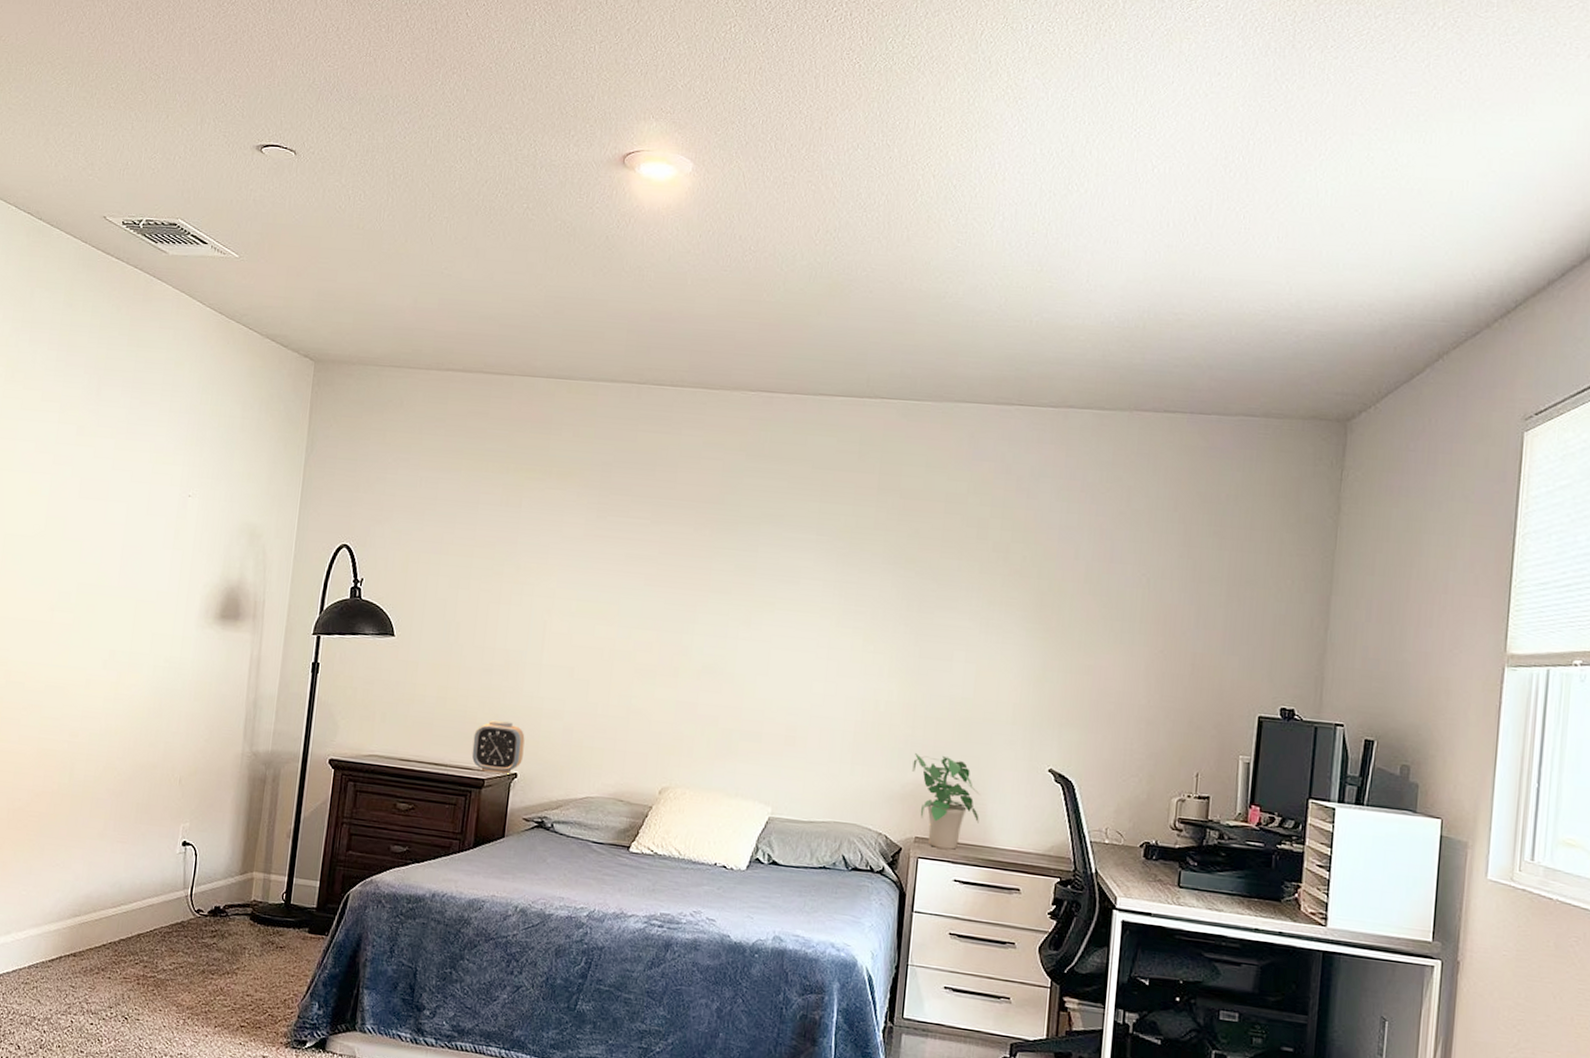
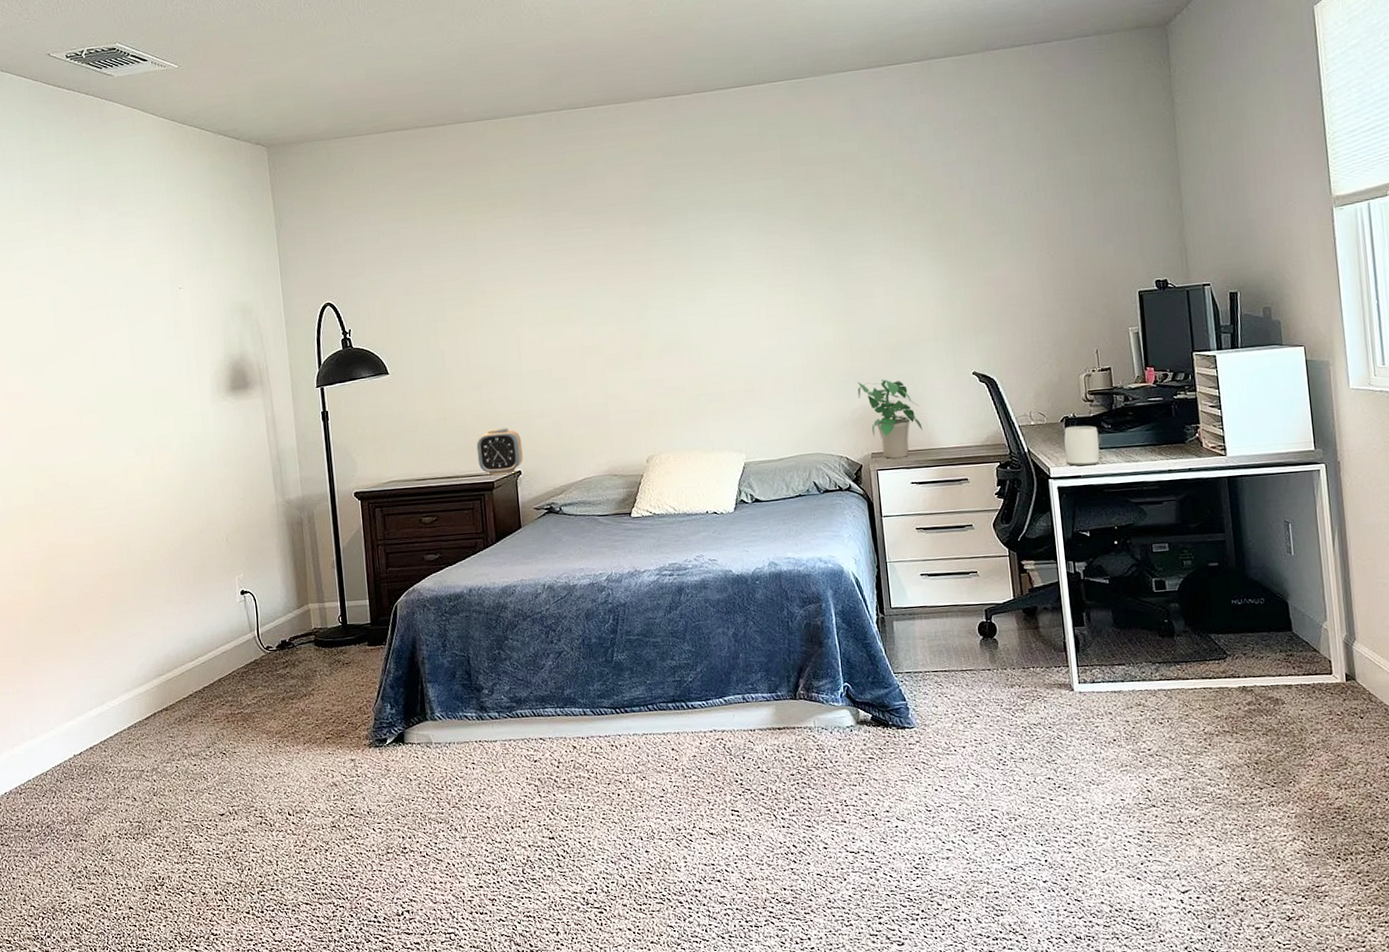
mug: none [1136,853,1182,905] -> present [1063,425,1100,467]

